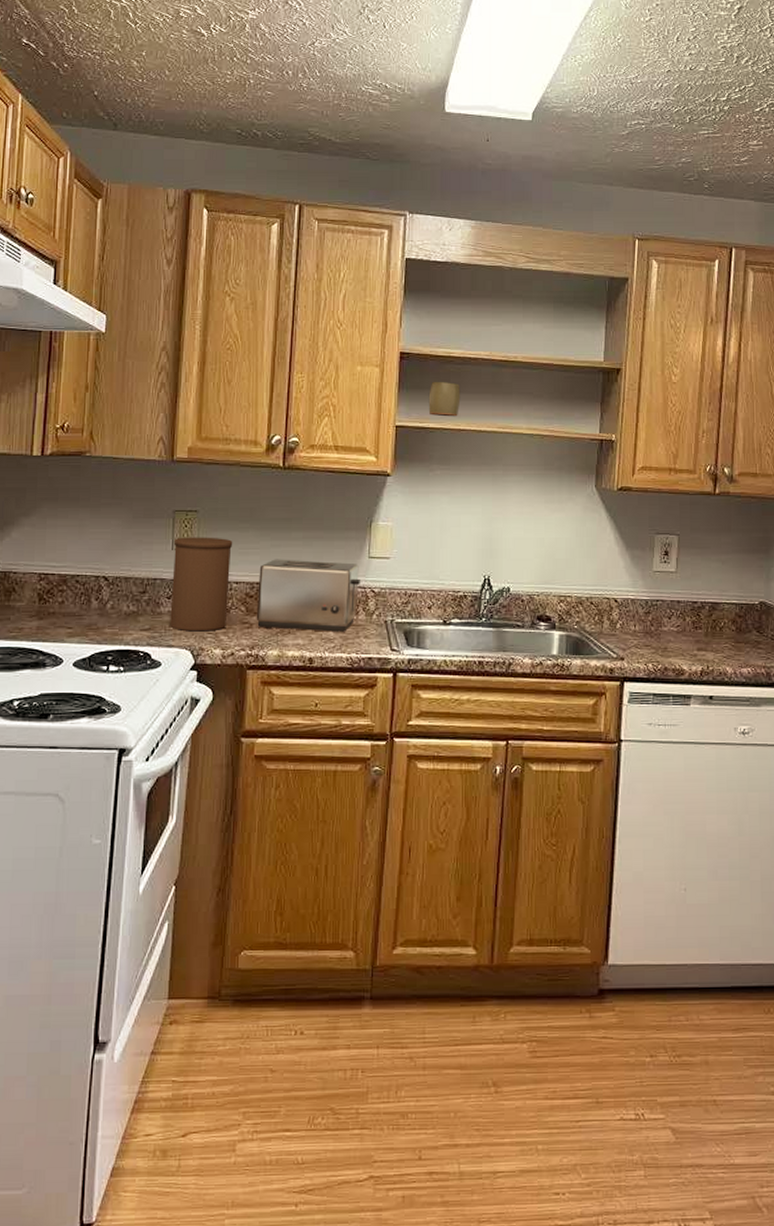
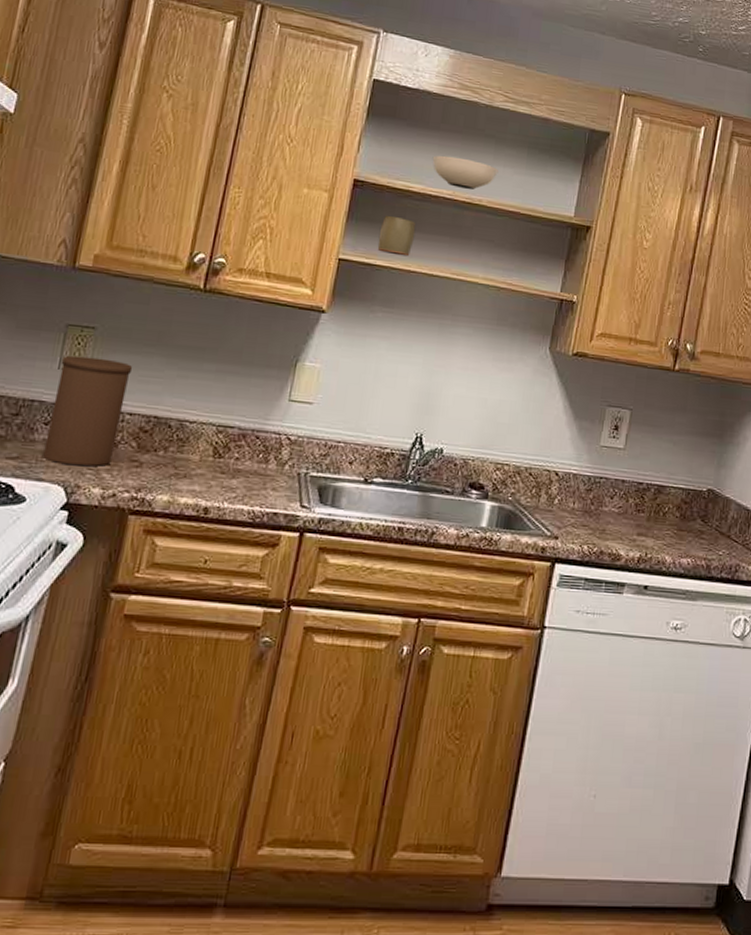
toaster: present [256,559,362,633] -> none [148,391,277,482]
bowl: none [467,320,529,349] -> present [432,155,499,190]

